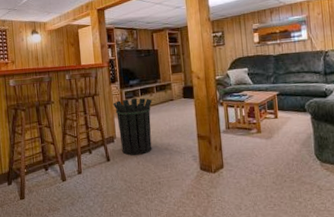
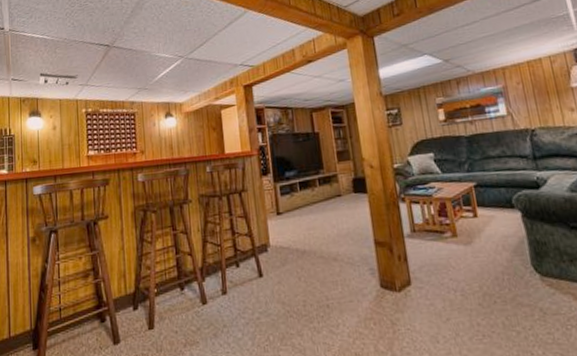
waste bin: present [112,98,152,156] -> none [264,194,317,269]

